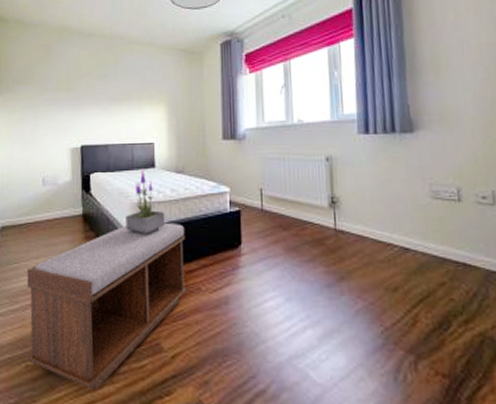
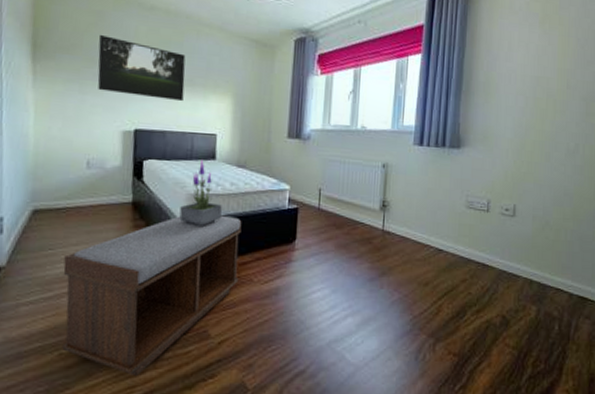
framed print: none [47,65,122,116] -> present [97,35,186,102]

